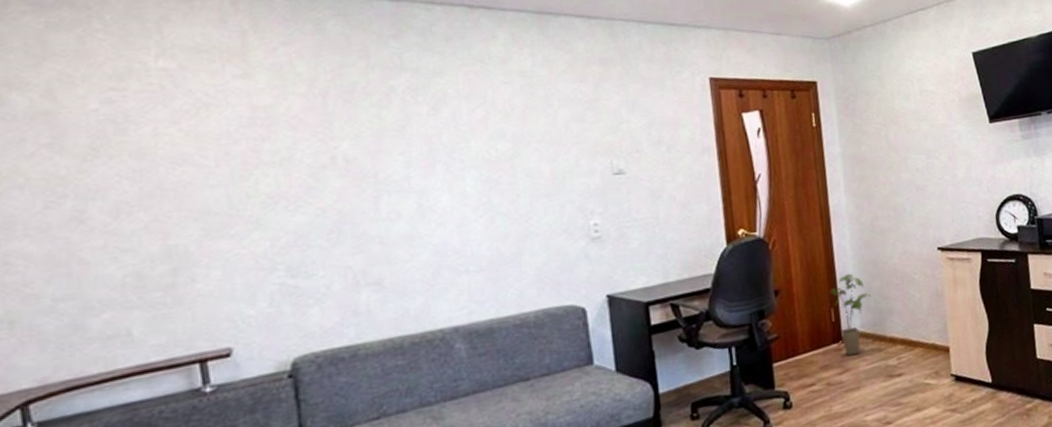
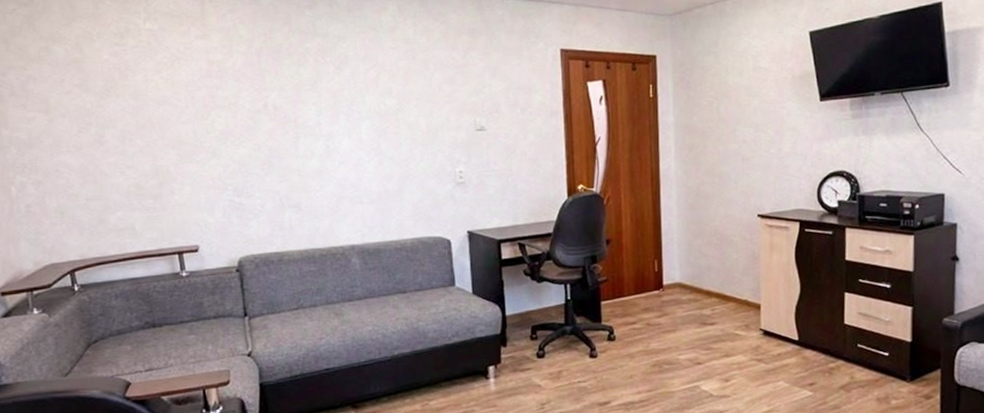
house plant: present [829,274,872,356] -> none [654,231,692,303]

